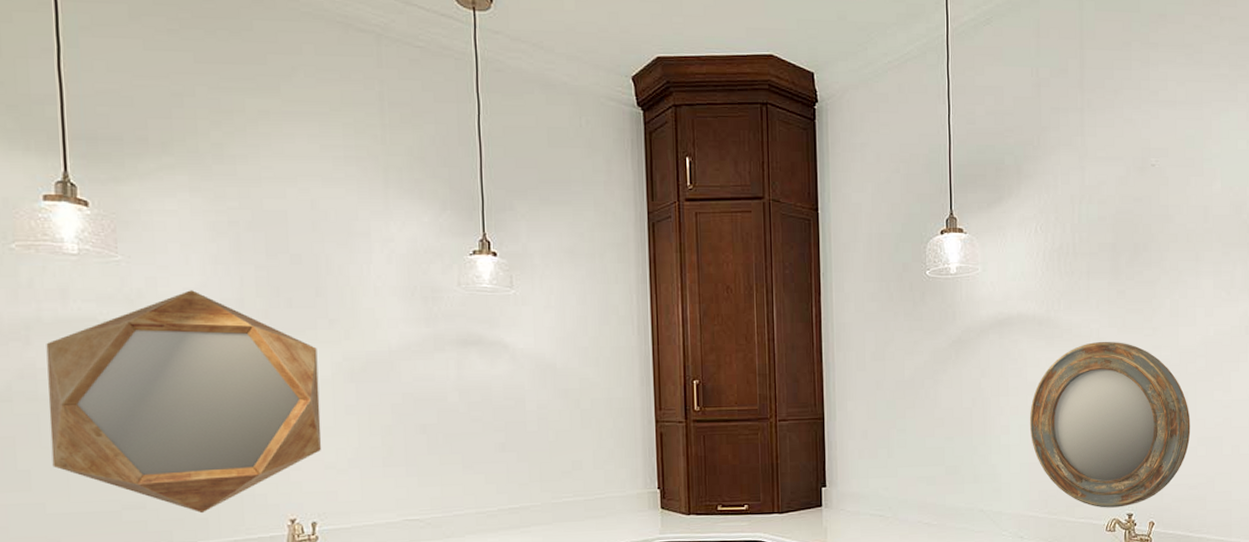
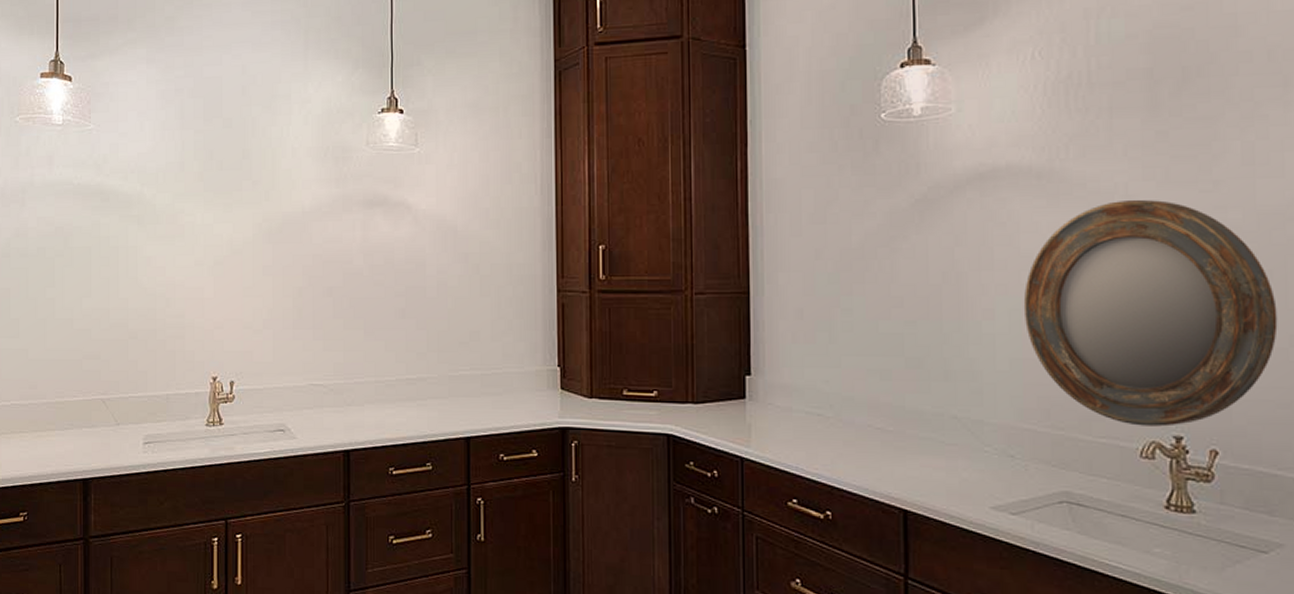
home mirror: present [46,290,322,514] -> none [35,155,242,367]

